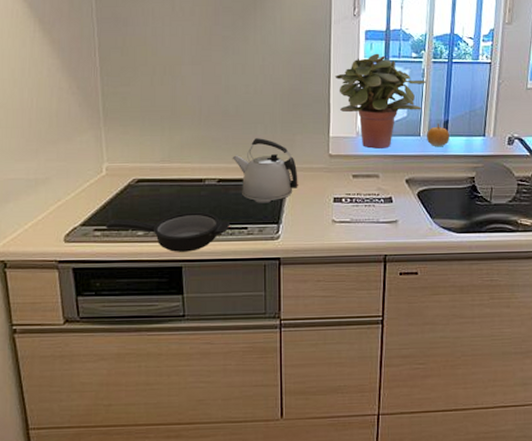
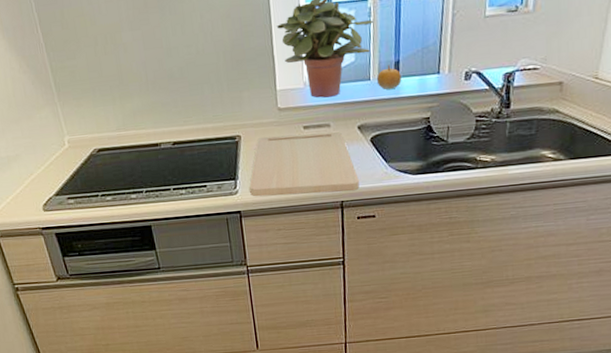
frying pan: present [106,212,230,253] -> none [77,174,190,214]
kettle: present [232,138,298,203] -> none [183,98,251,162]
cutting board: none [292,181,404,246] -> present [249,131,359,197]

